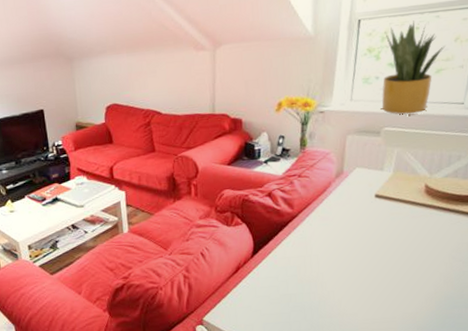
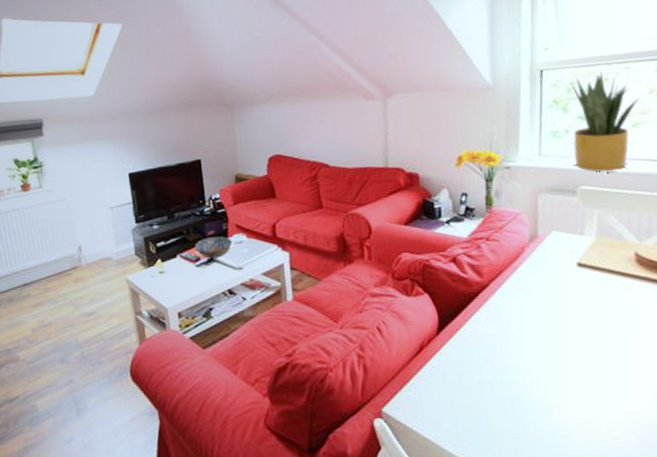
bowl: none [40,179,74,199] -> present [194,236,232,259]

